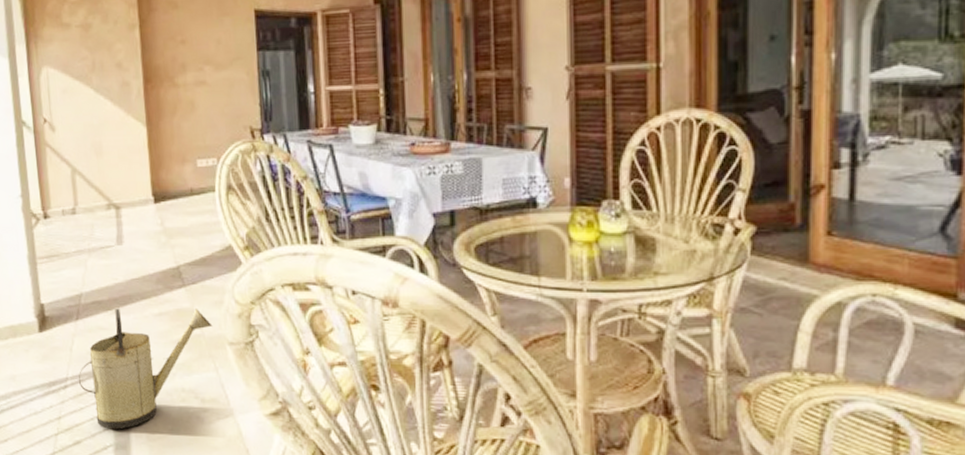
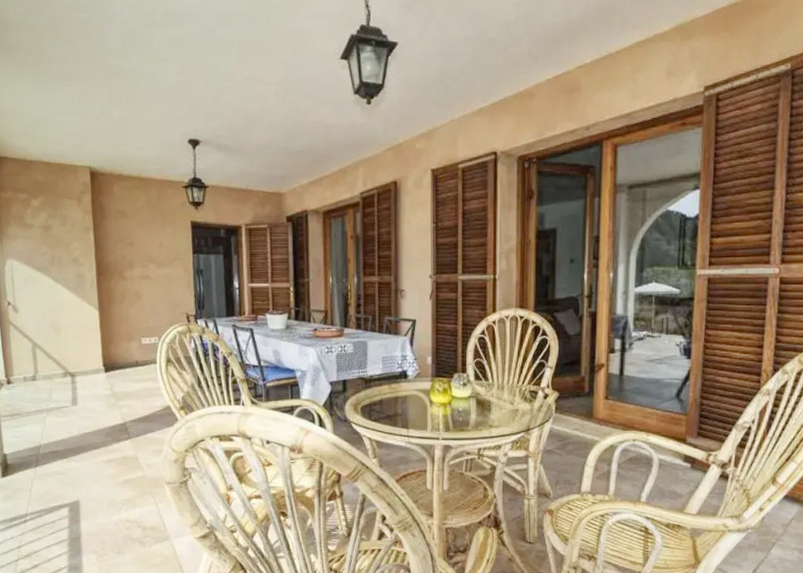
watering can: present [78,307,213,430] -> none [36,455,153,554]

